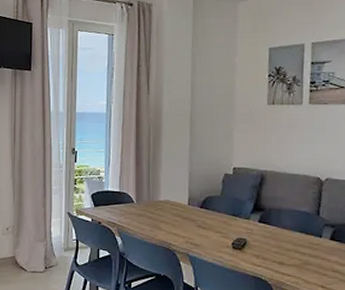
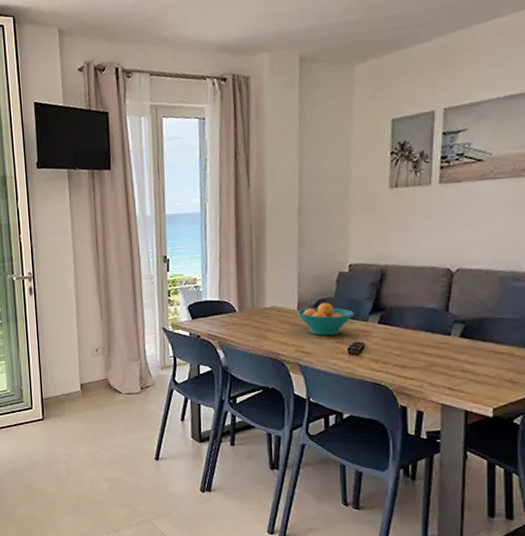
fruit bowl: none [187,200,238,230] -> present [296,302,355,336]

